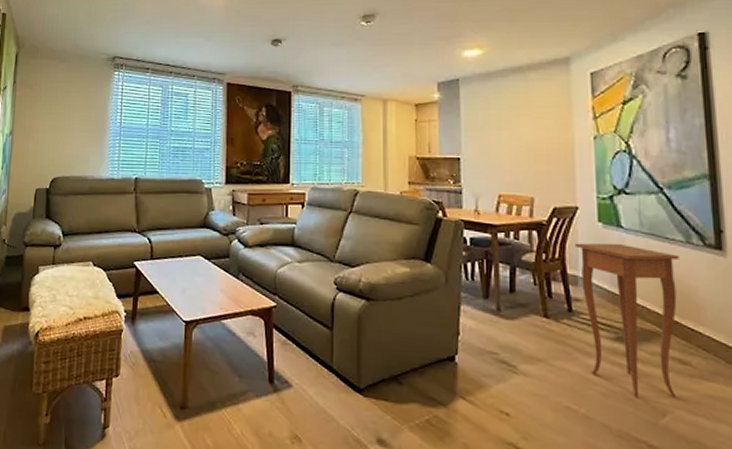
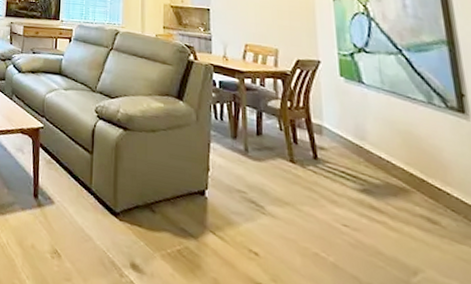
side table: present [574,243,680,397] -> none [318,94,428,257]

